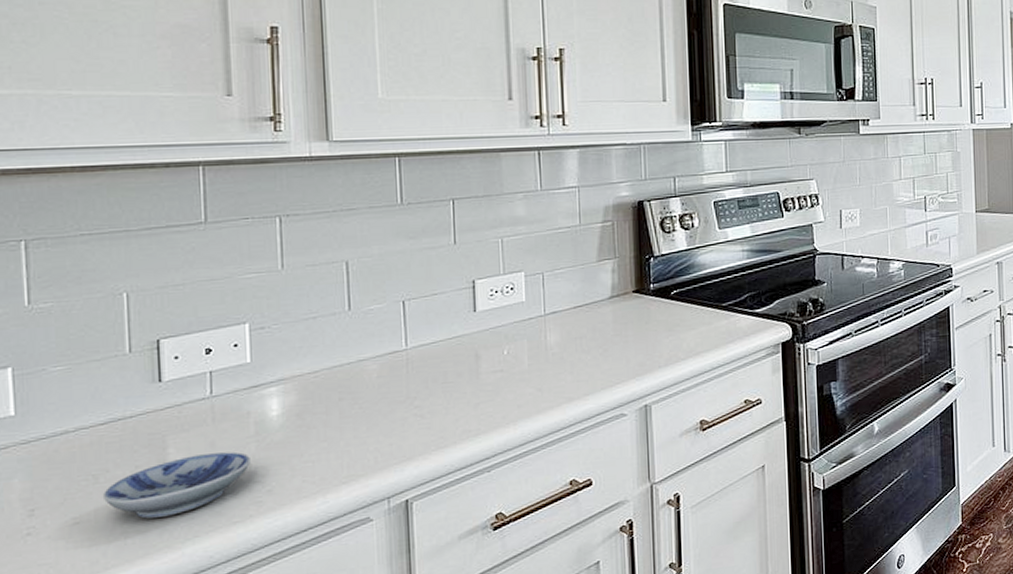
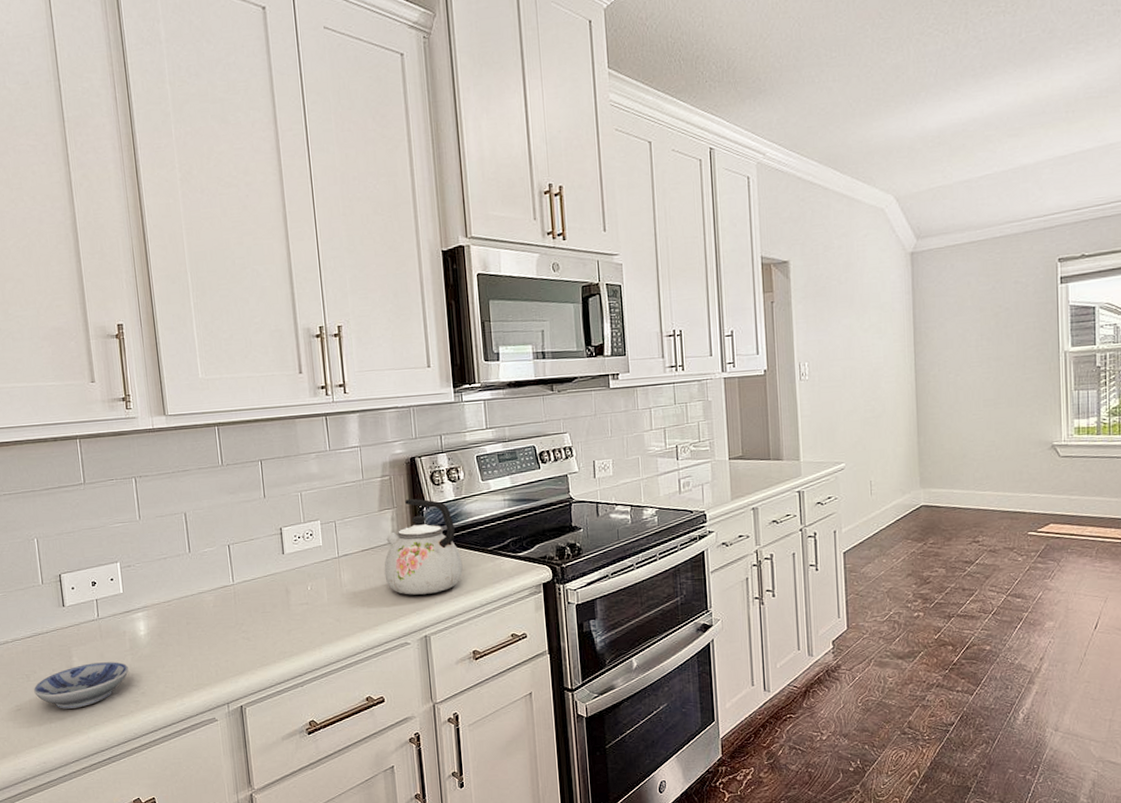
kettle: none [600,247,693,359] -> present [384,498,463,595]

